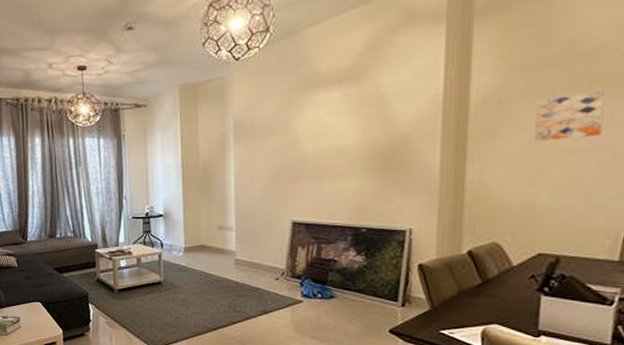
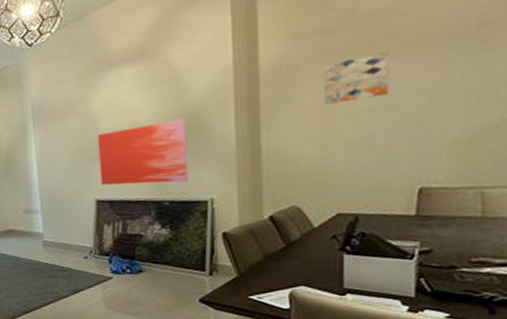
wall art: none [298,145,390,209] -> present [97,118,189,185]

